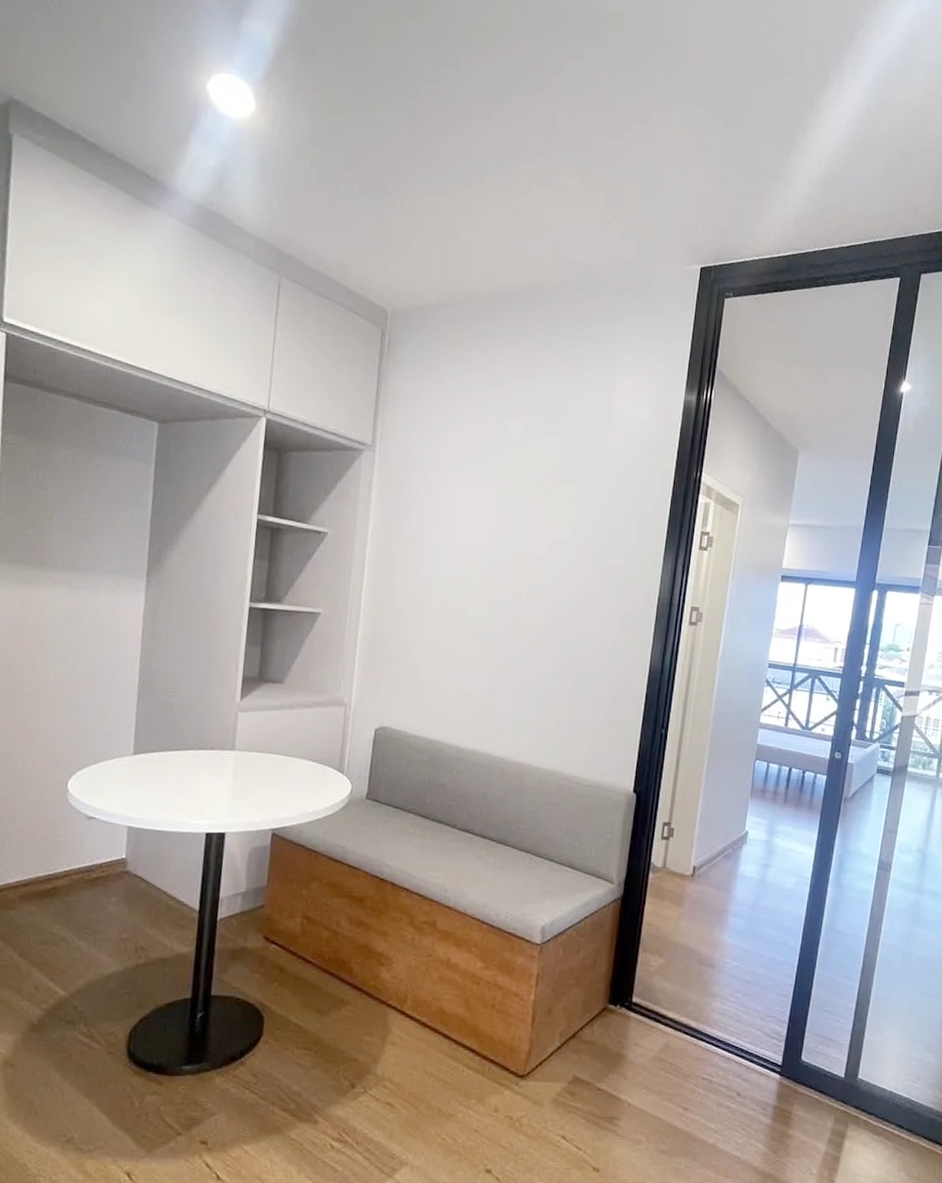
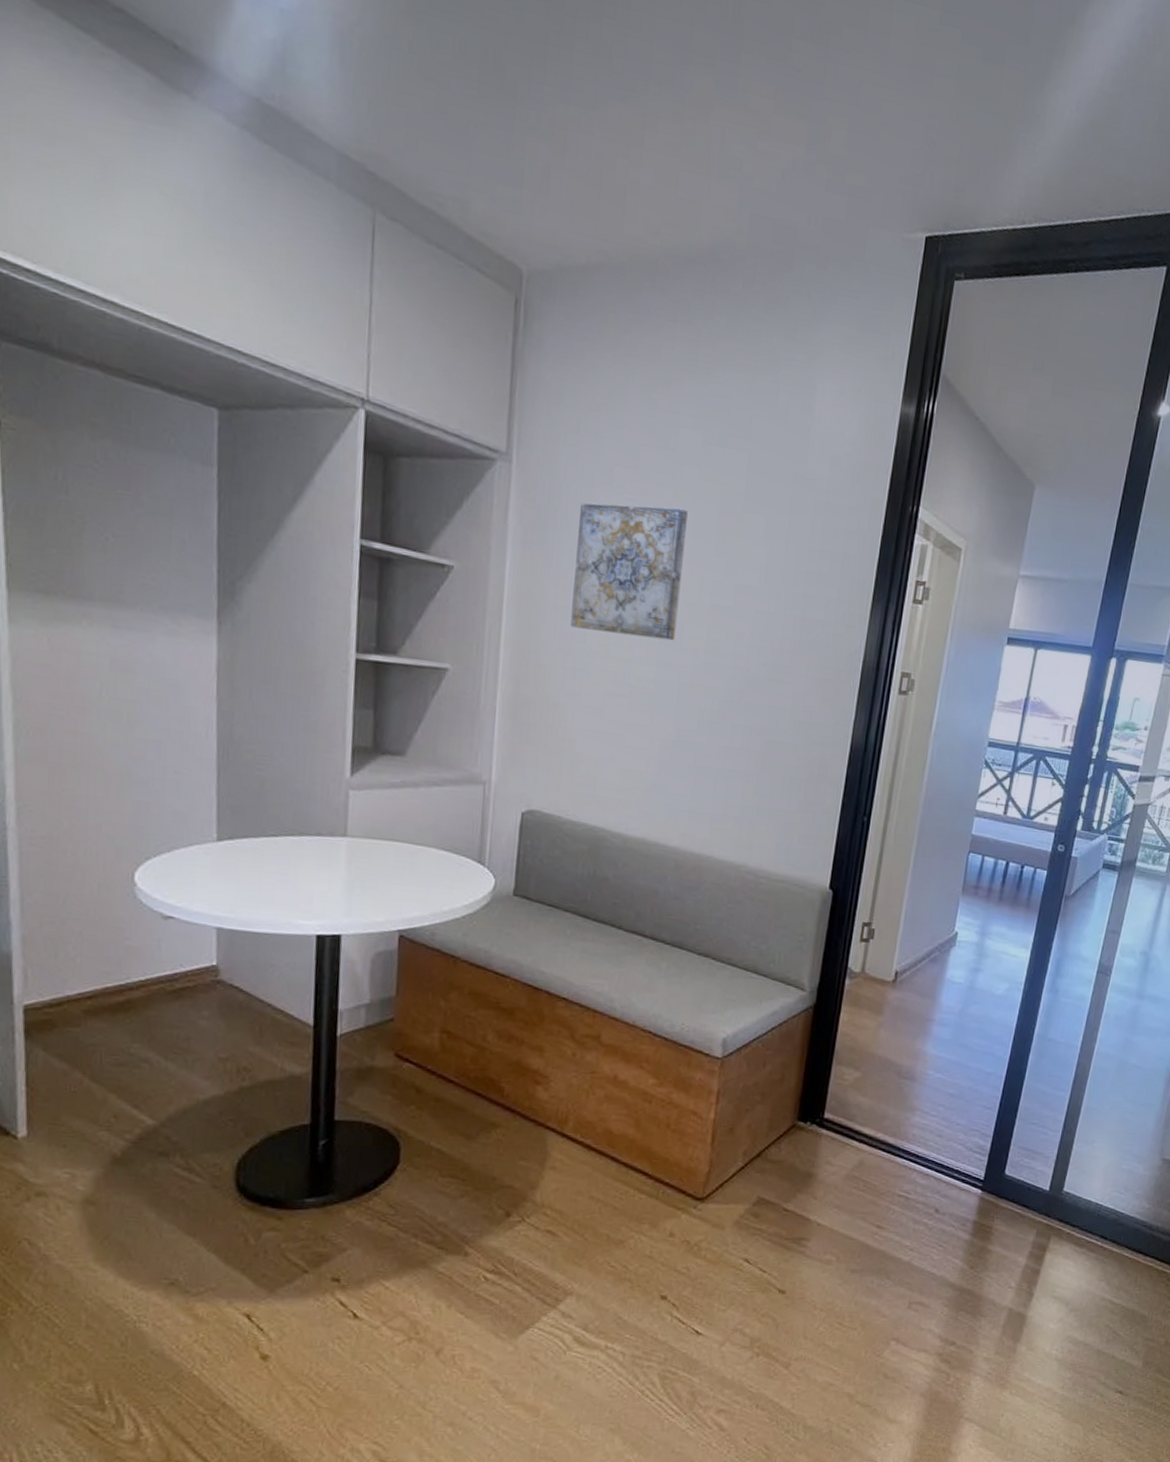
wall art: none [418,480,513,586] -> present [570,503,688,641]

